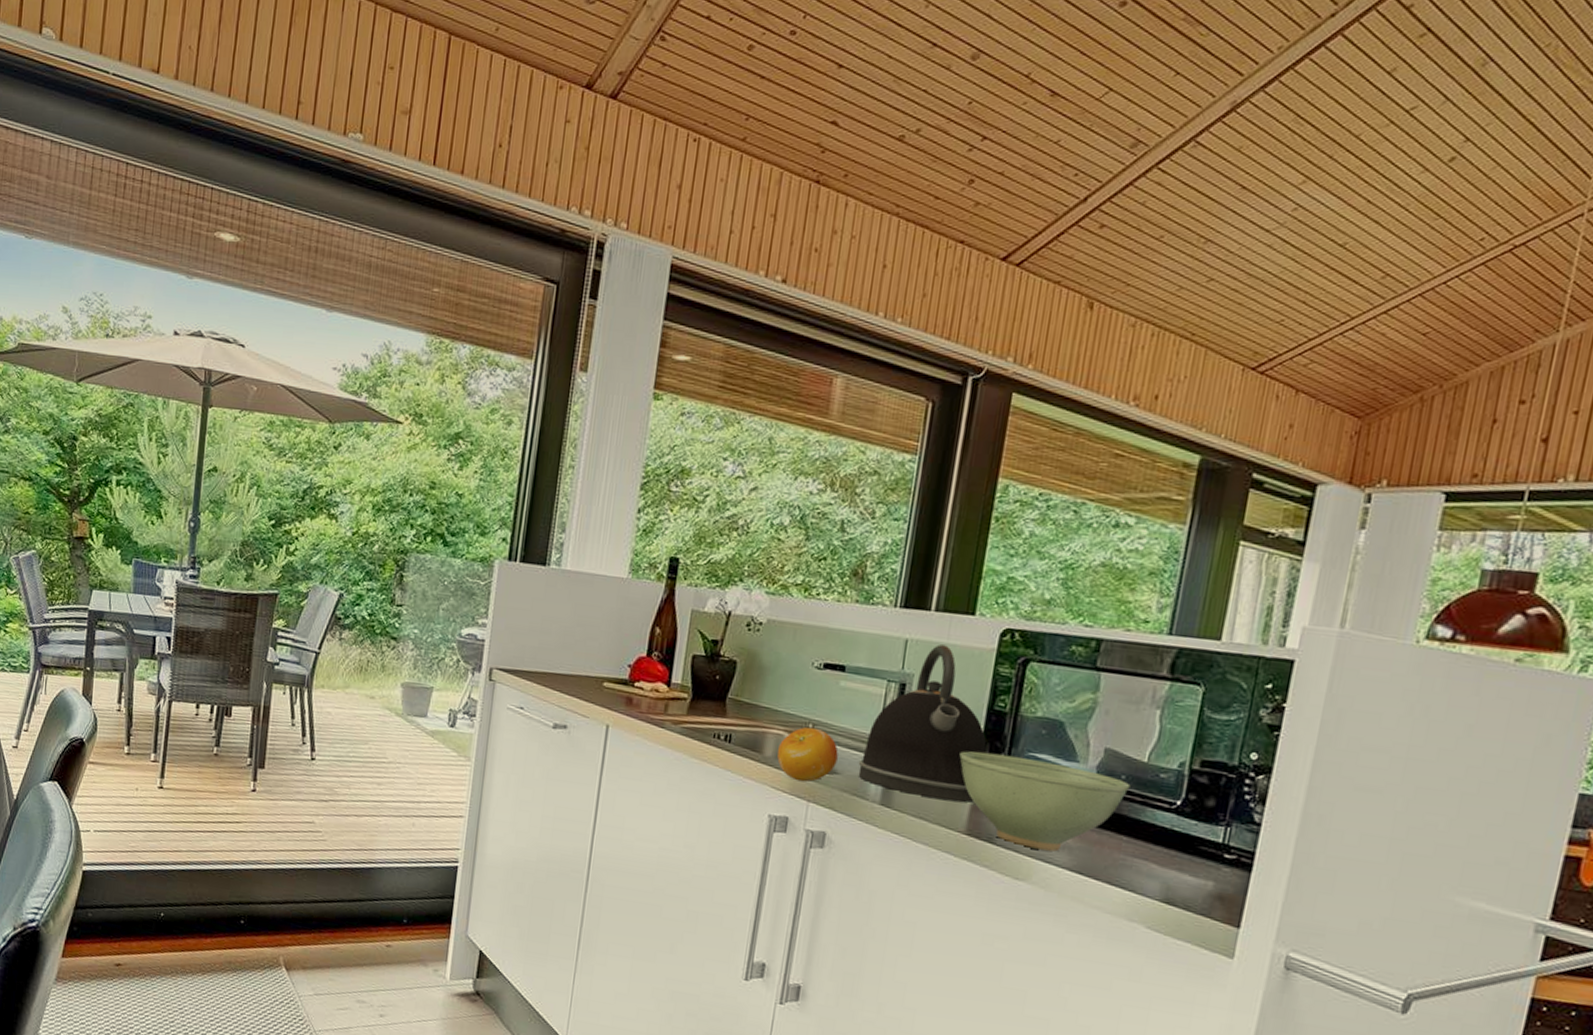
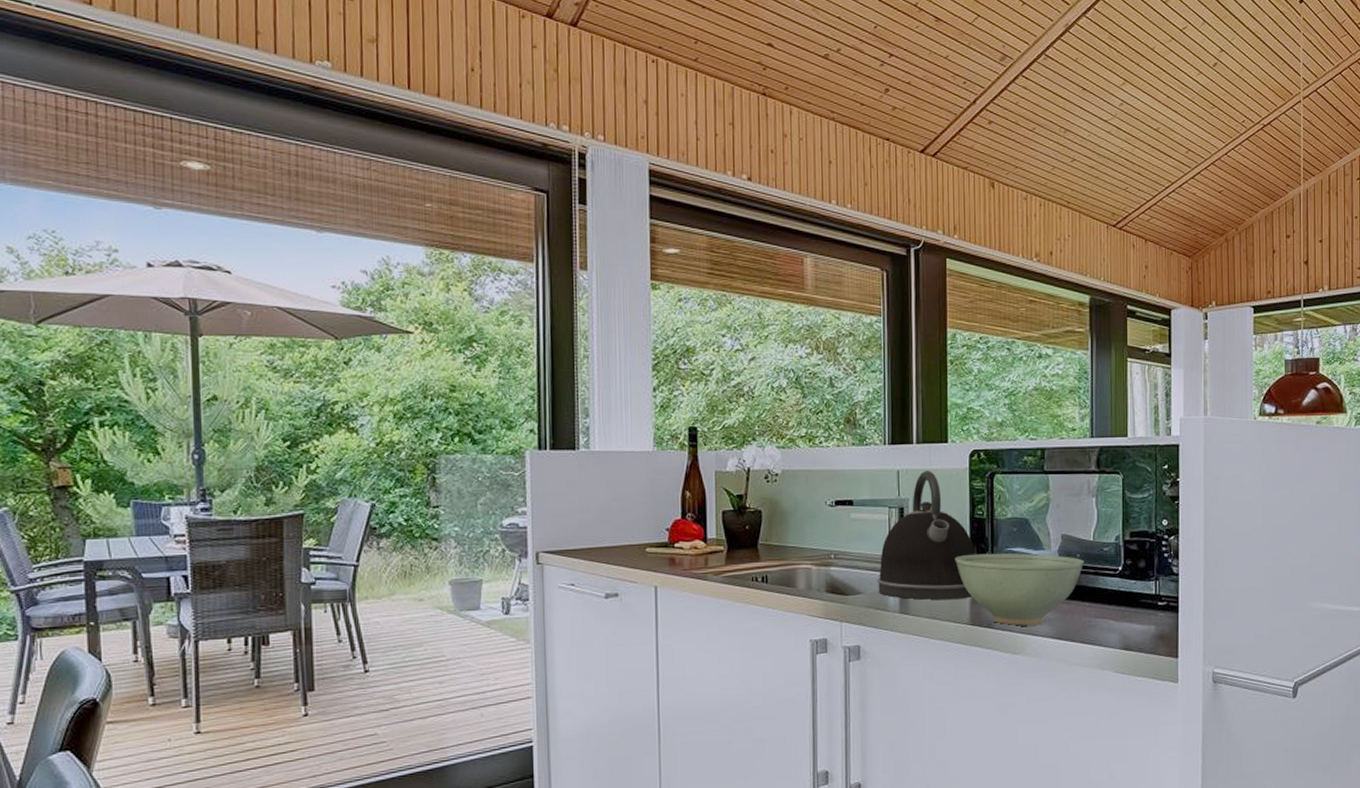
fruit: present [777,727,839,783] -> none [808,557,859,606]

